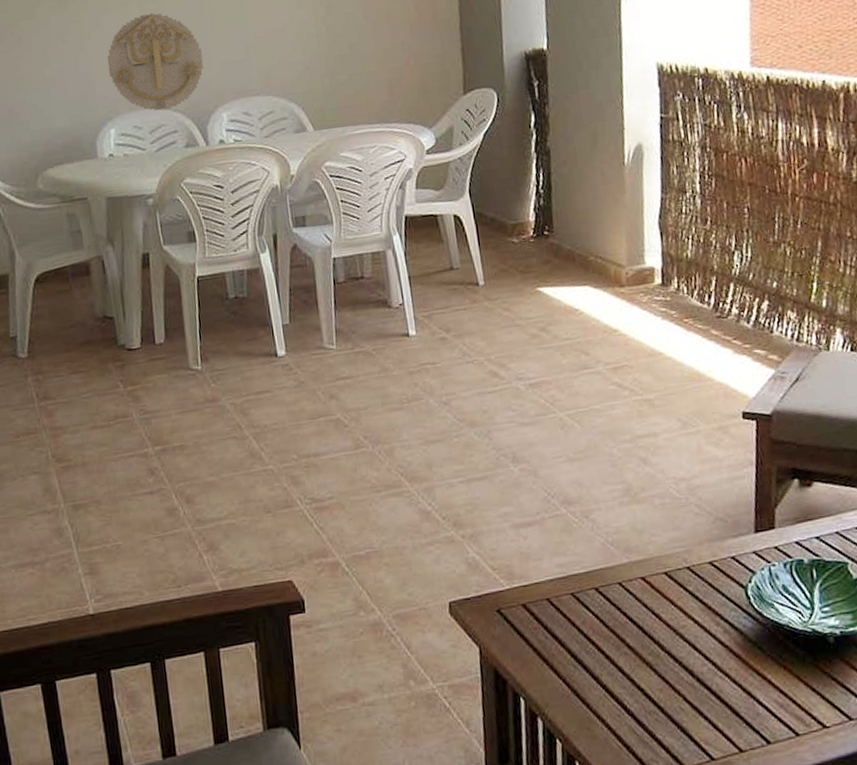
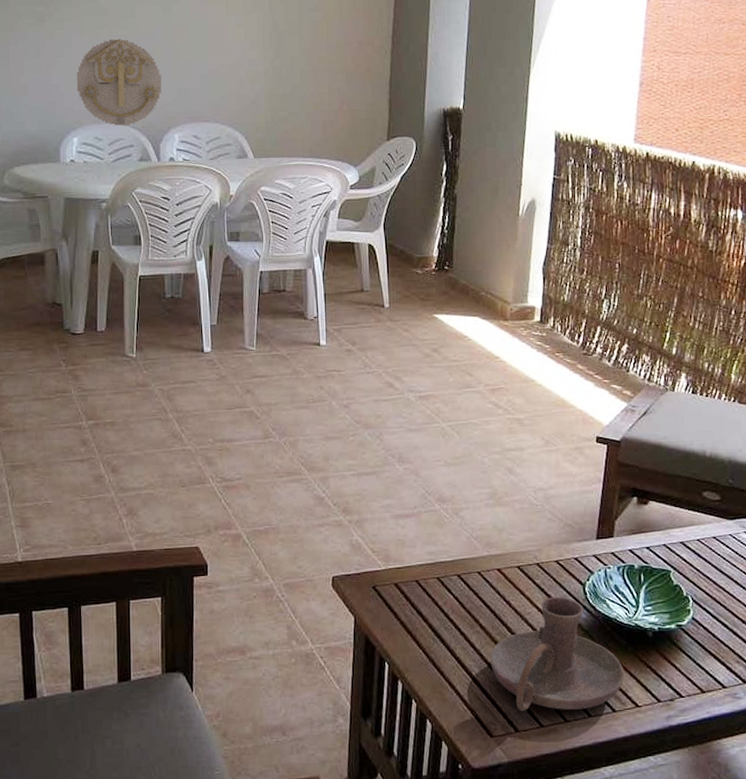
candle holder: none [642,604,806,744] -> present [490,597,625,712]

